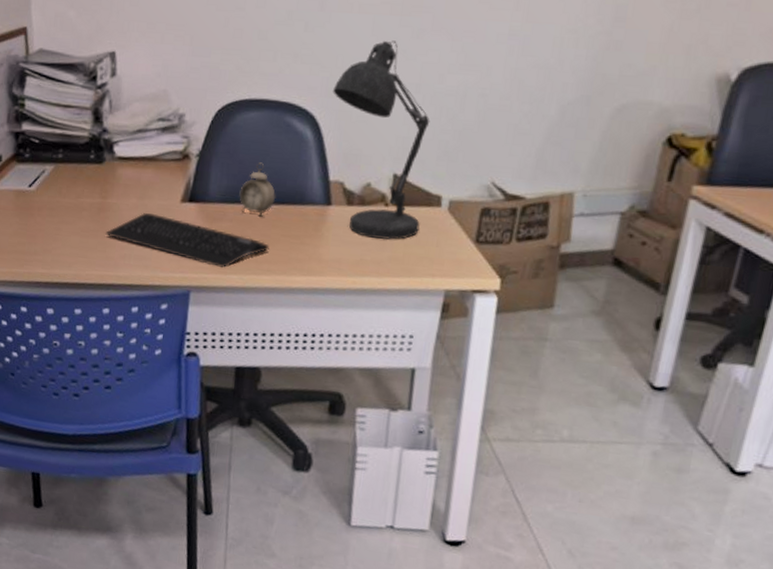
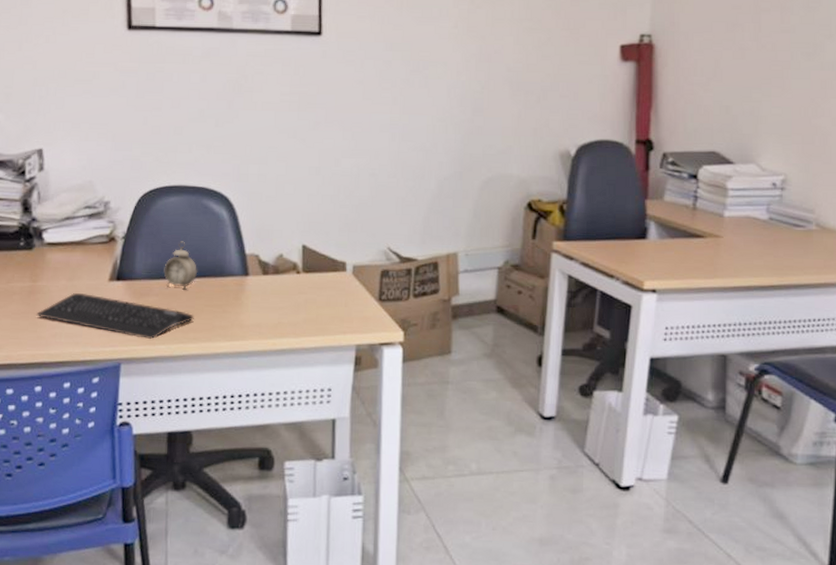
desk lamp: present [333,40,430,240] -> none [244,132,331,304]

